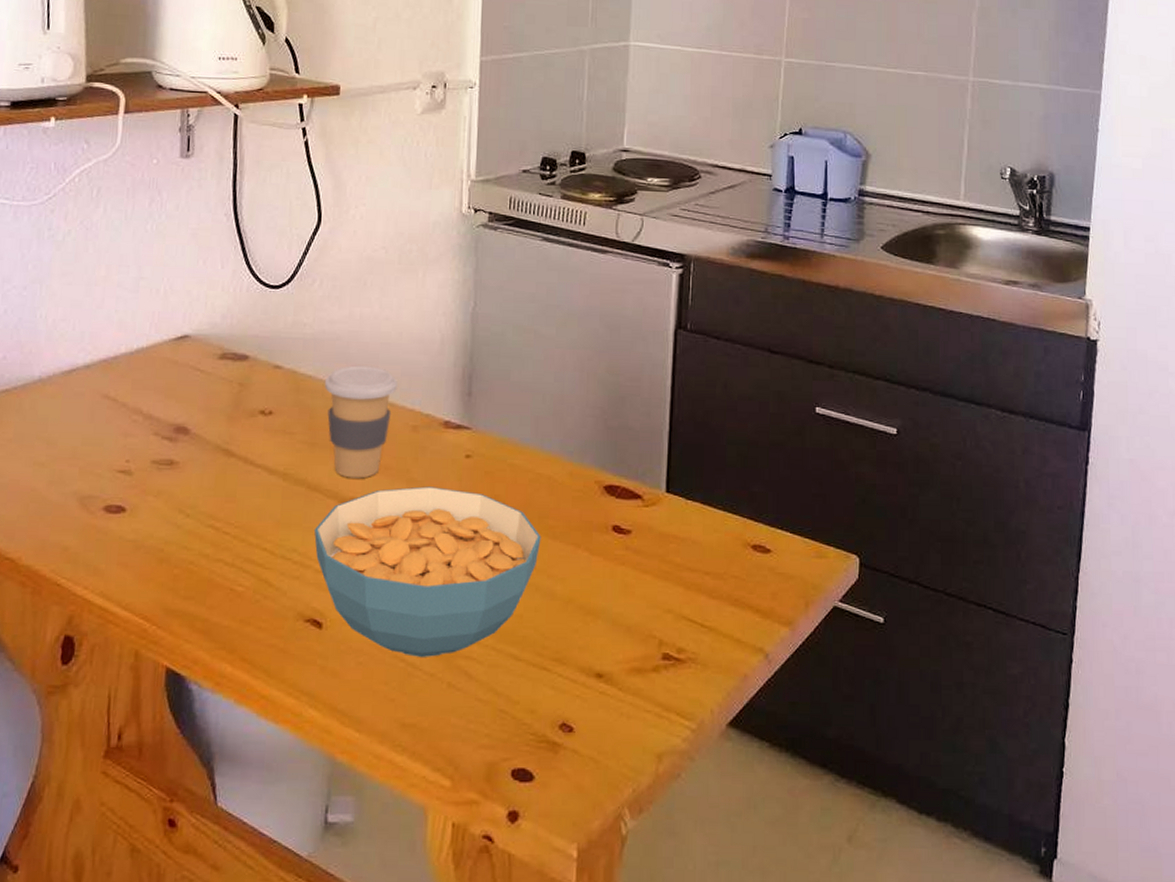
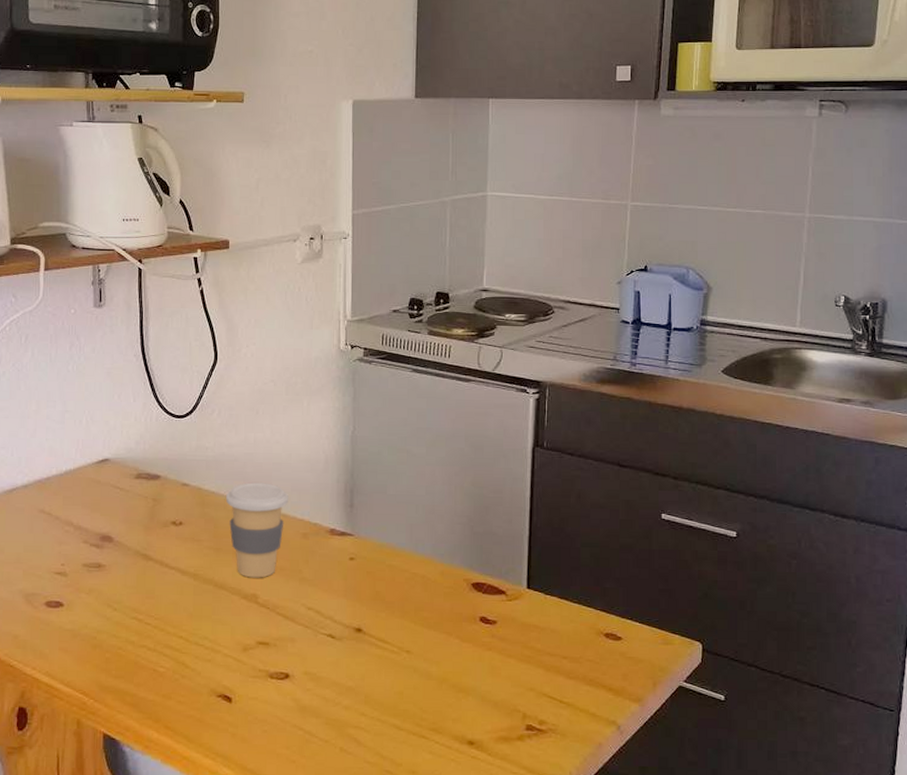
cereal bowl: present [313,486,541,657] -> none [221,584,418,727]

